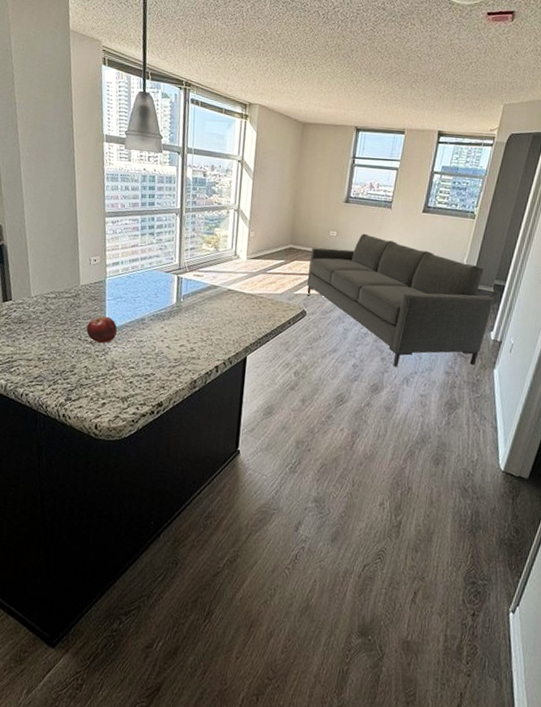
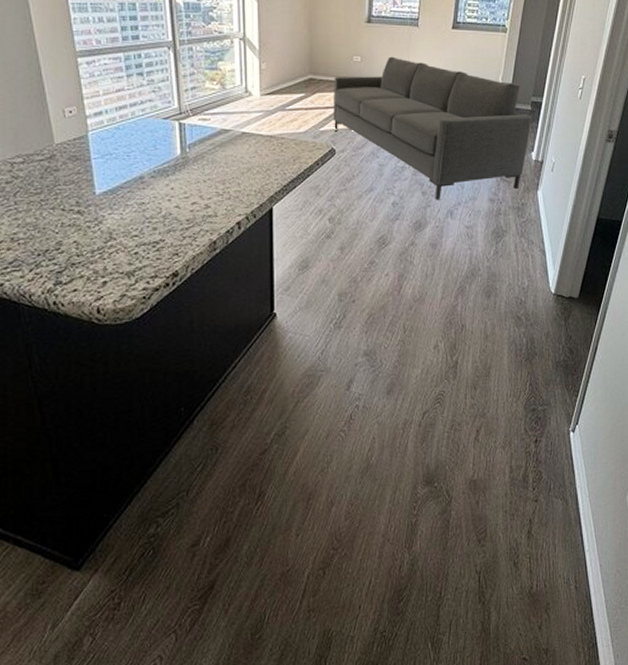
fruit: present [86,316,118,343] -> none [71,178,111,211]

